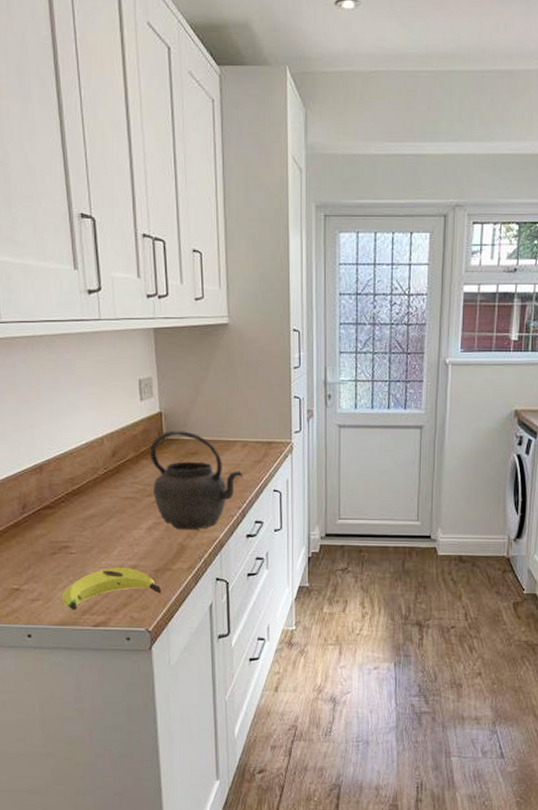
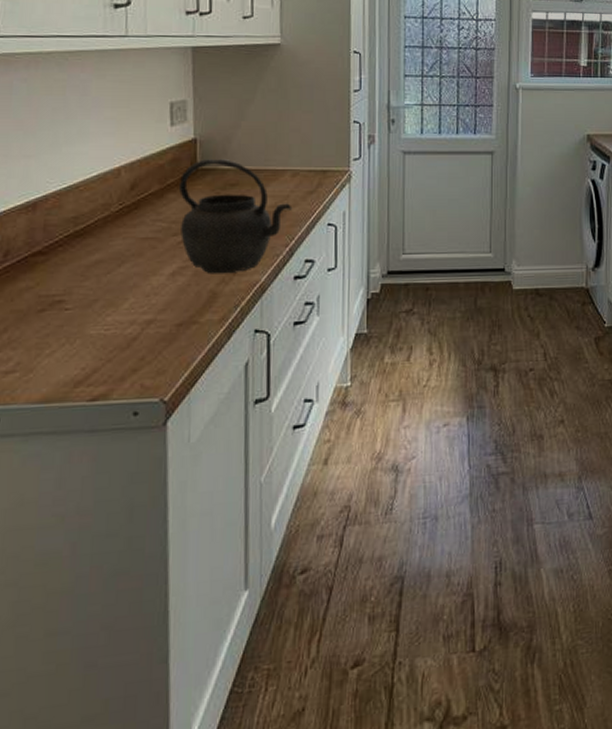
banana: present [61,568,162,610] -> none [47,323,185,382]

